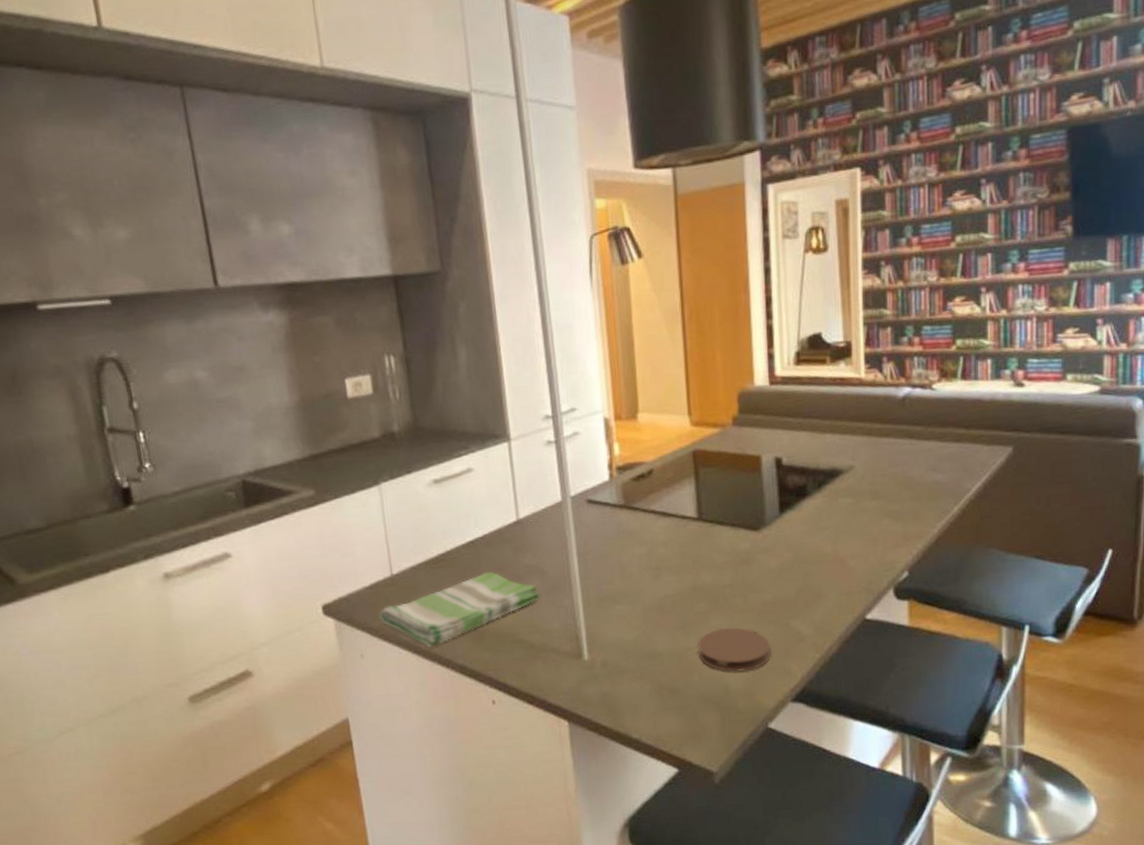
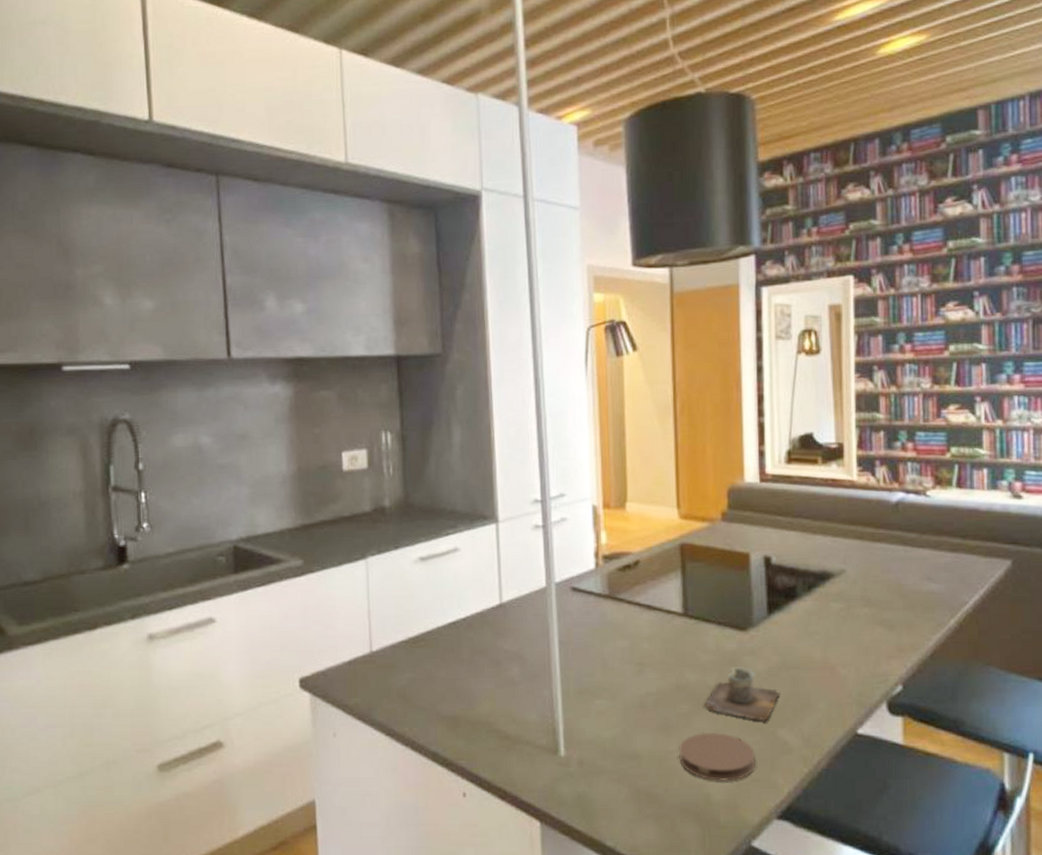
dish towel: present [379,571,540,647] -> none [355,655,518,730]
cup: none [720,565,793,614] -> present [703,667,781,722]

